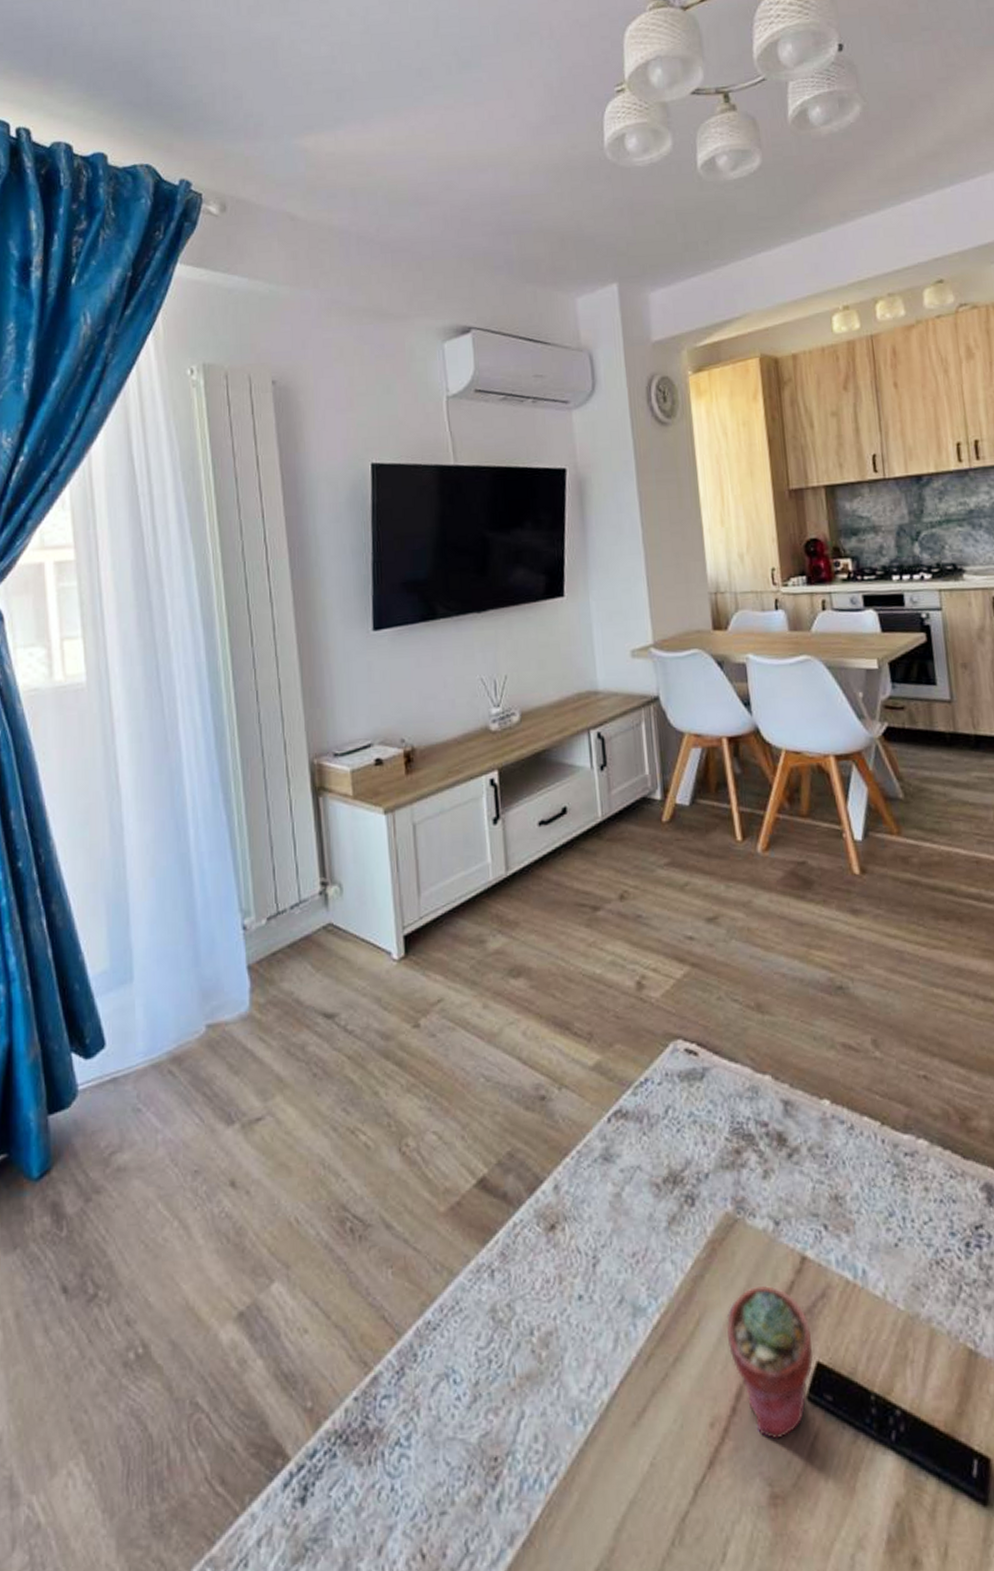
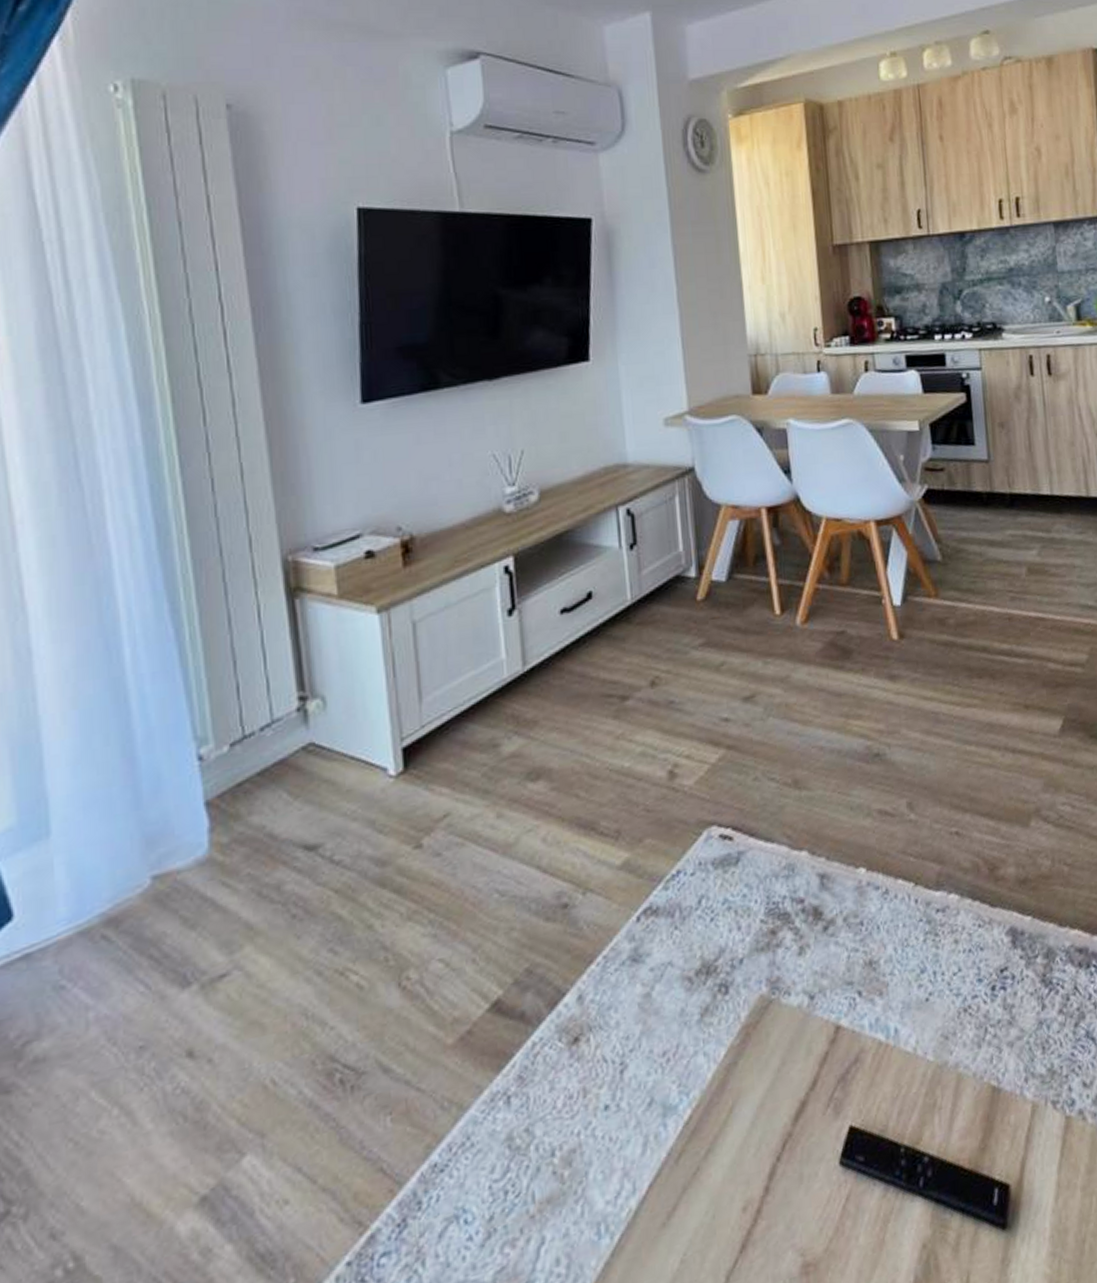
potted succulent: present [726,1286,814,1440] -> none [759,1061,847,1211]

